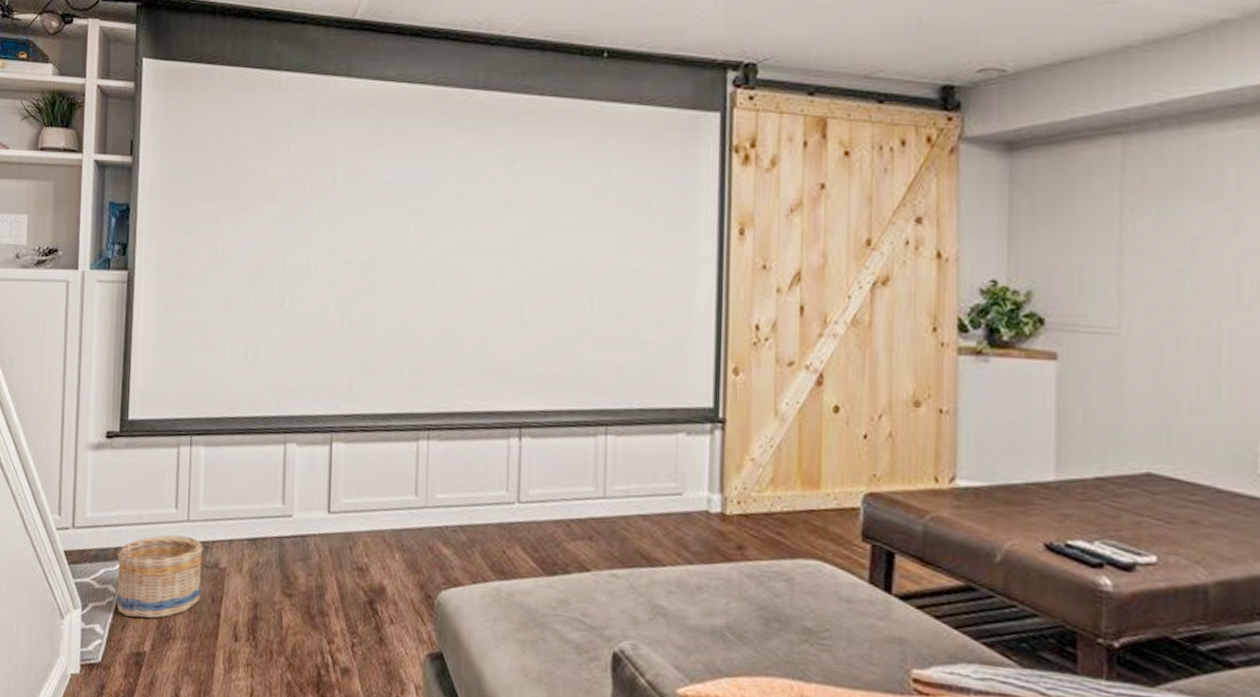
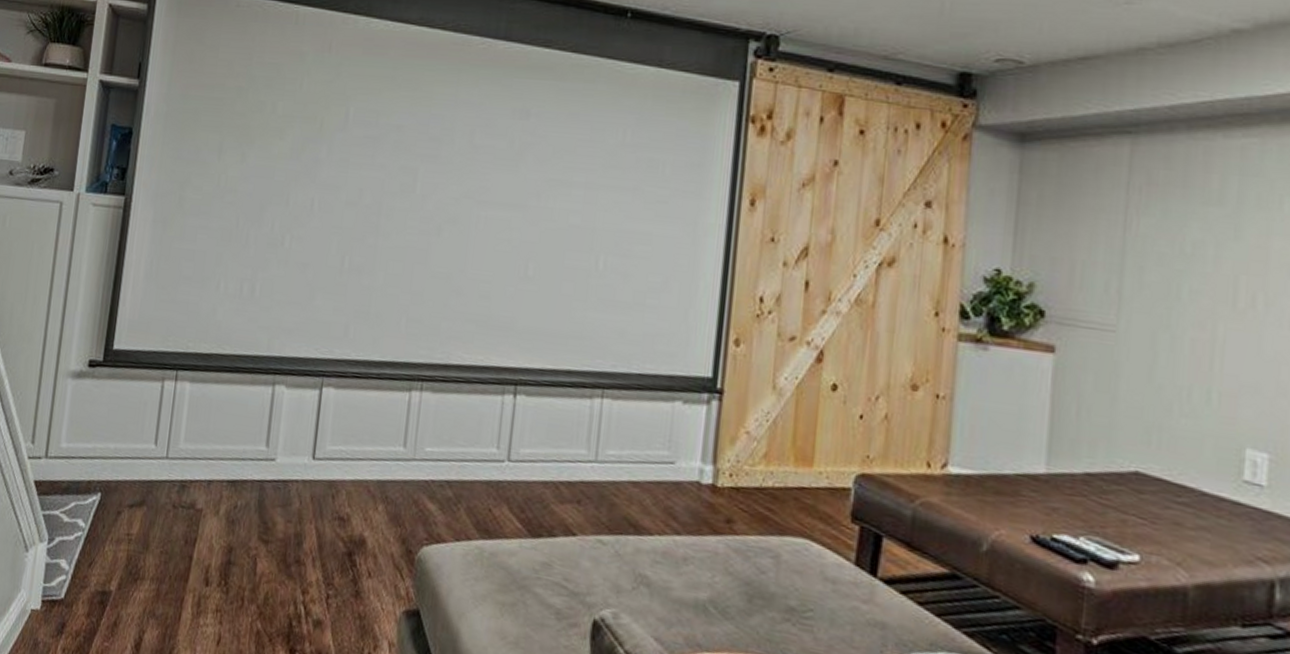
basket: present [116,534,204,619] -> none [85,470,181,558]

